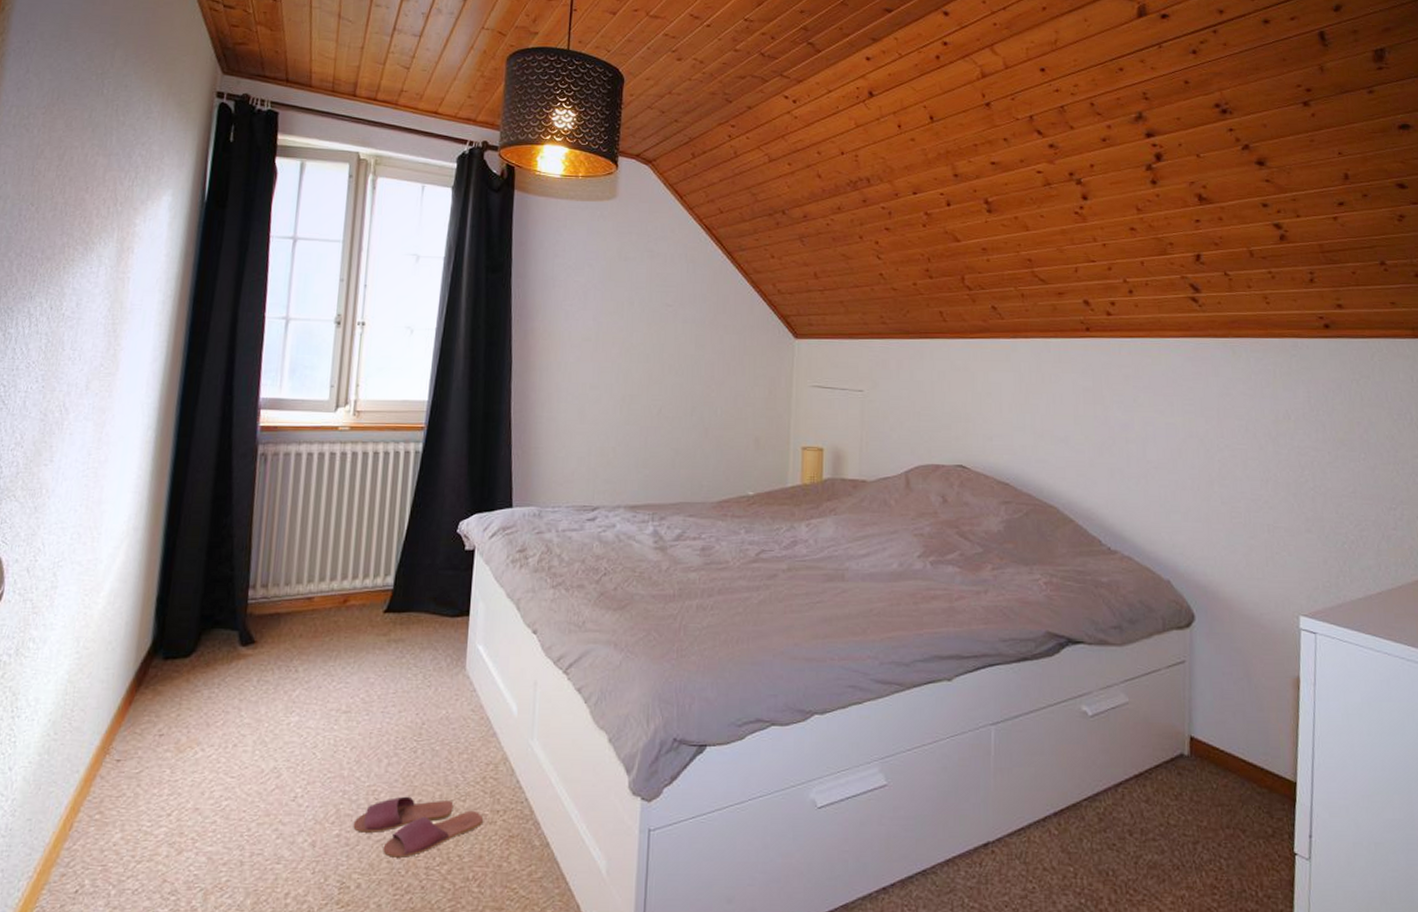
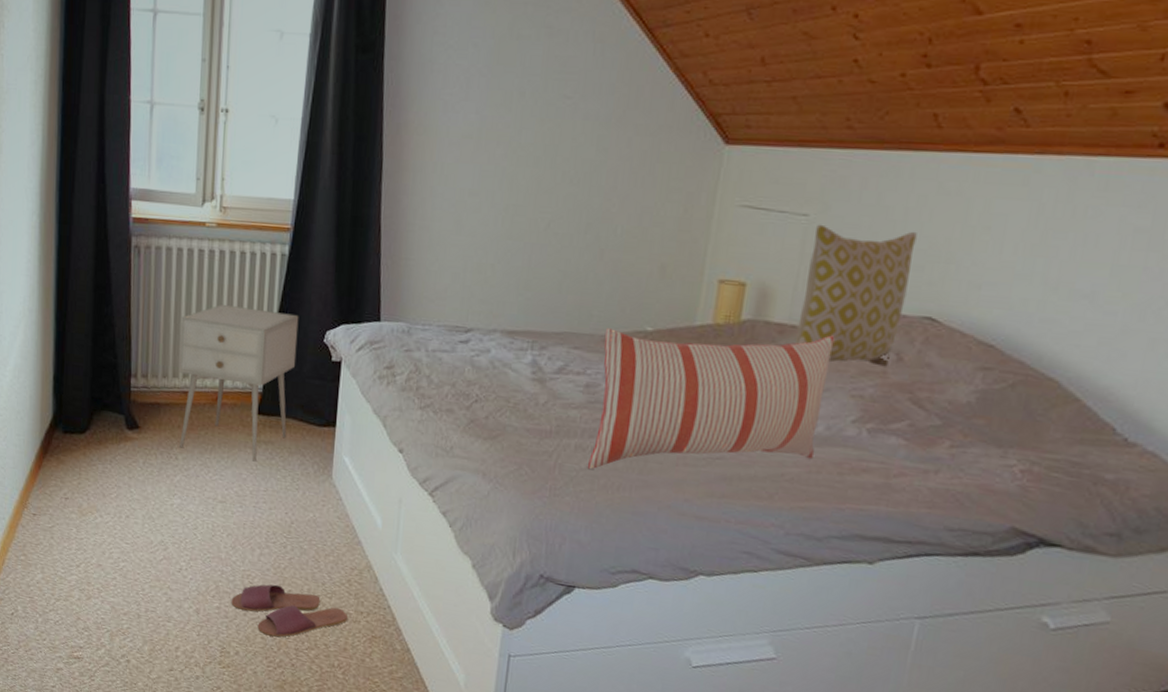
nightstand: none [301,504,432,663] -> present [179,303,299,462]
pillow: none [708,486,896,627] -> present [587,328,835,470]
pillow: none [867,397,942,509] -> present [795,224,917,367]

